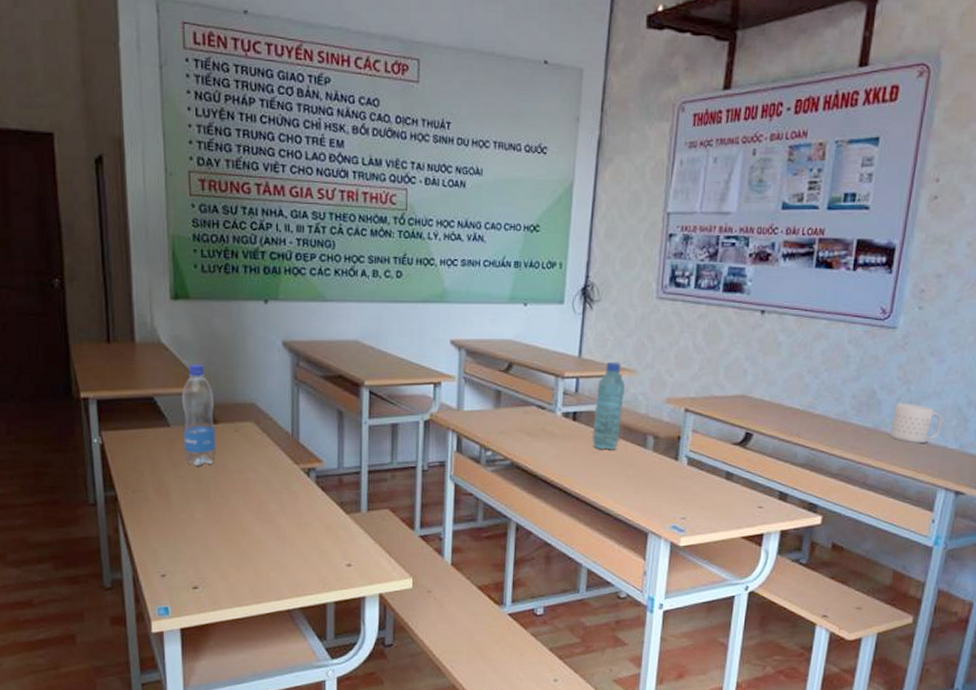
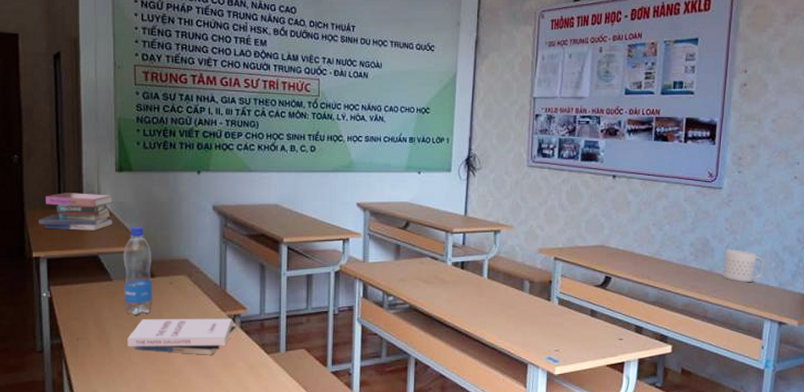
books: none [86,324,169,368] -> present [39,193,113,231]
books: none [189,471,313,513] -> present [127,318,238,355]
water bottle: present [592,361,625,450] -> none [478,219,504,293]

